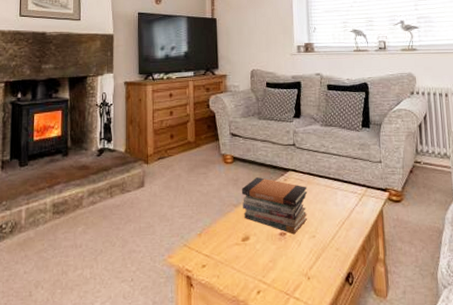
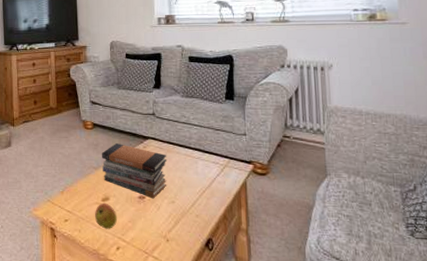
apple: none [235,243,258,272] -> present [95,203,118,229]

